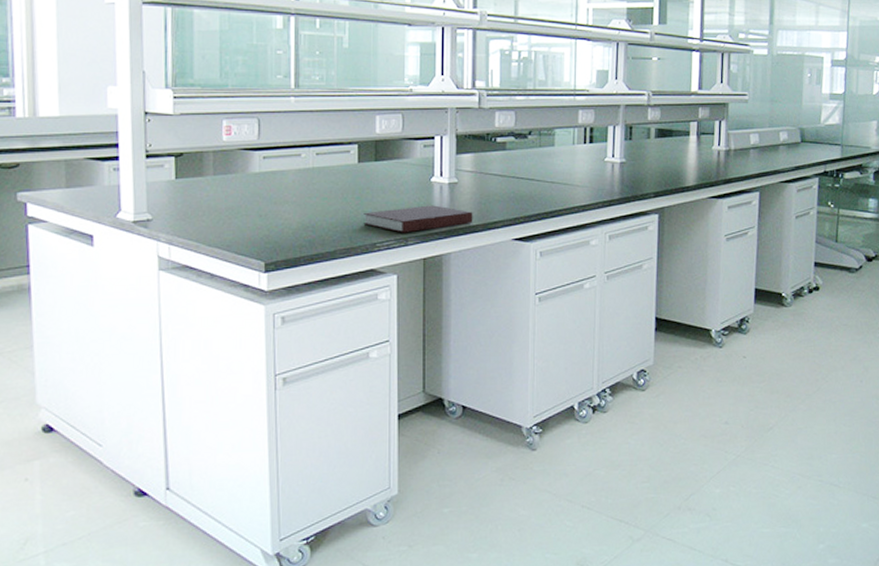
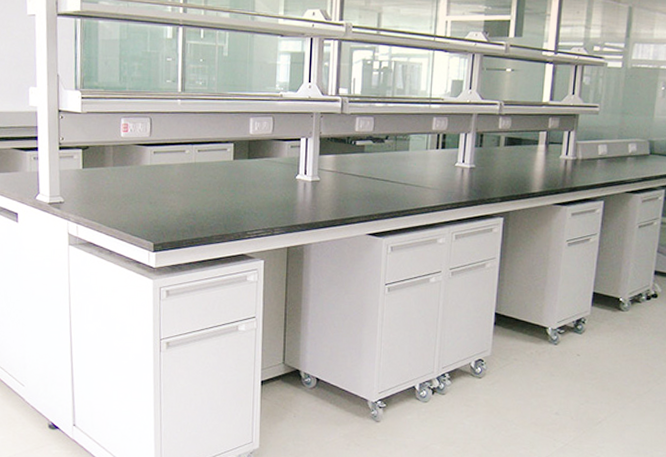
notebook: present [363,205,473,233] -> none [236,200,333,224]

